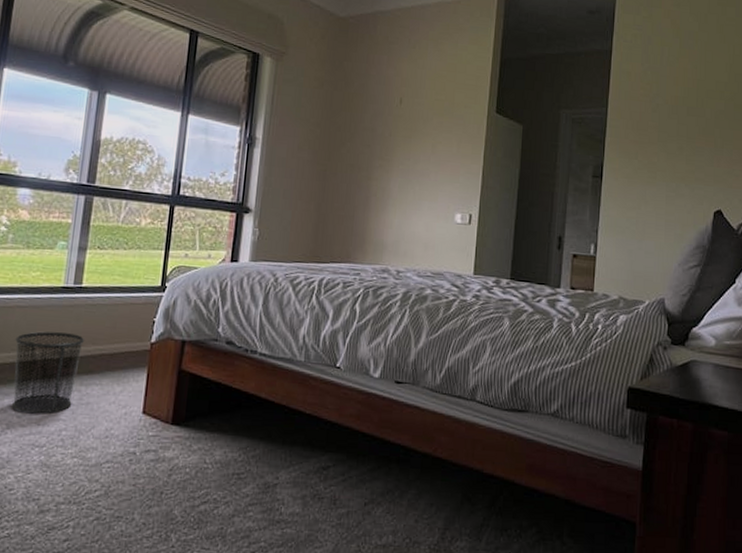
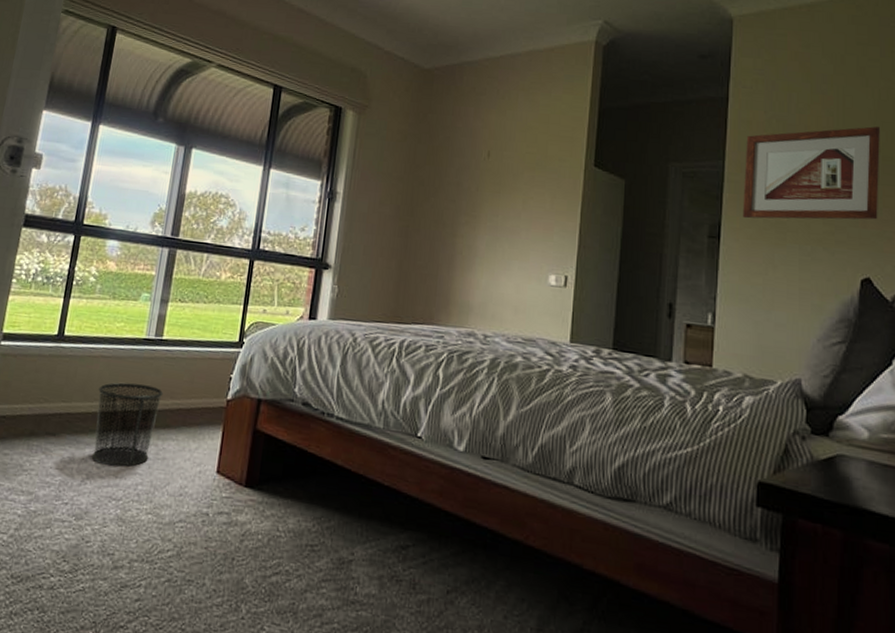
picture frame: none [621,78,734,160] -> present [742,126,881,220]

